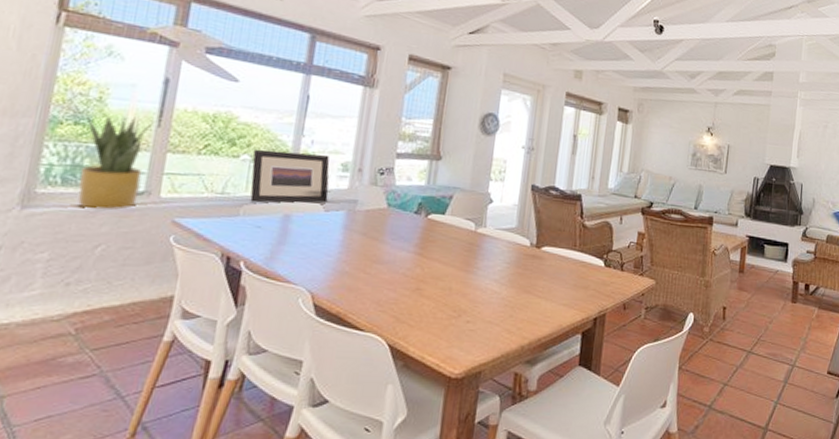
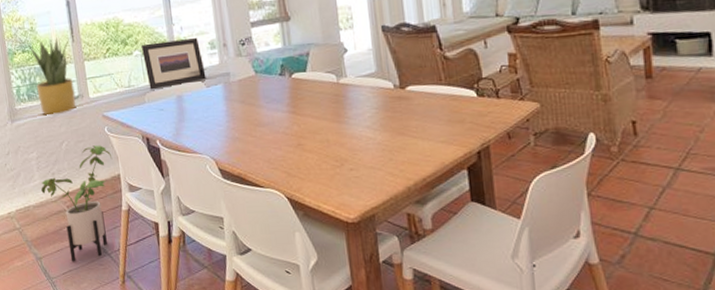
house plant: none [38,256,170,405] -> present [41,145,113,262]

